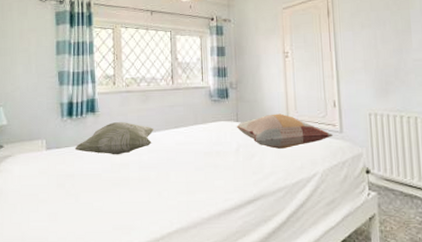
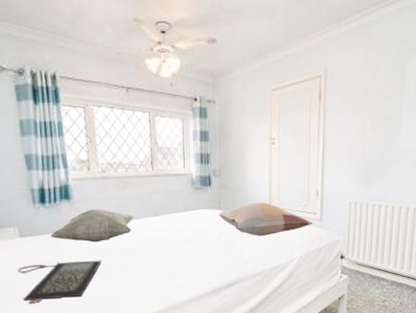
clutch bag: none [41,173,123,218] -> present [17,260,103,303]

